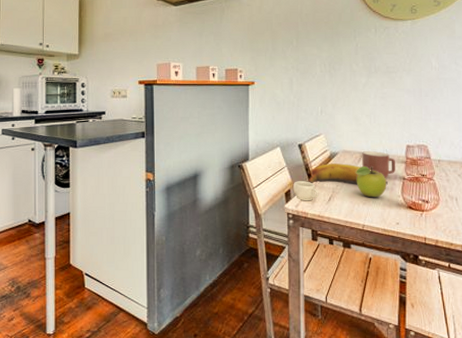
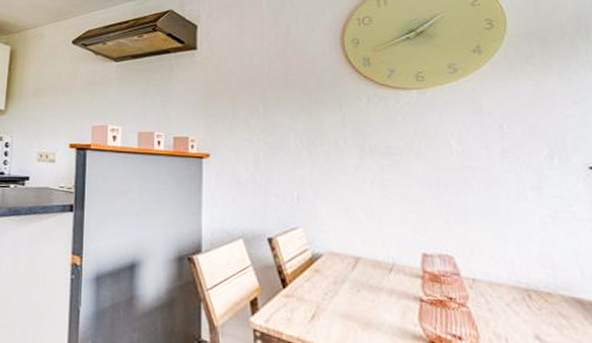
cup: present [293,181,319,201] -> none [261,286,298,317]
fruit: present [308,163,388,186] -> none [282,267,398,308]
fruit: present [356,166,387,198] -> none [349,276,396,323]
mug: present [362,151,396,179] -> none [357,256,409,298]

